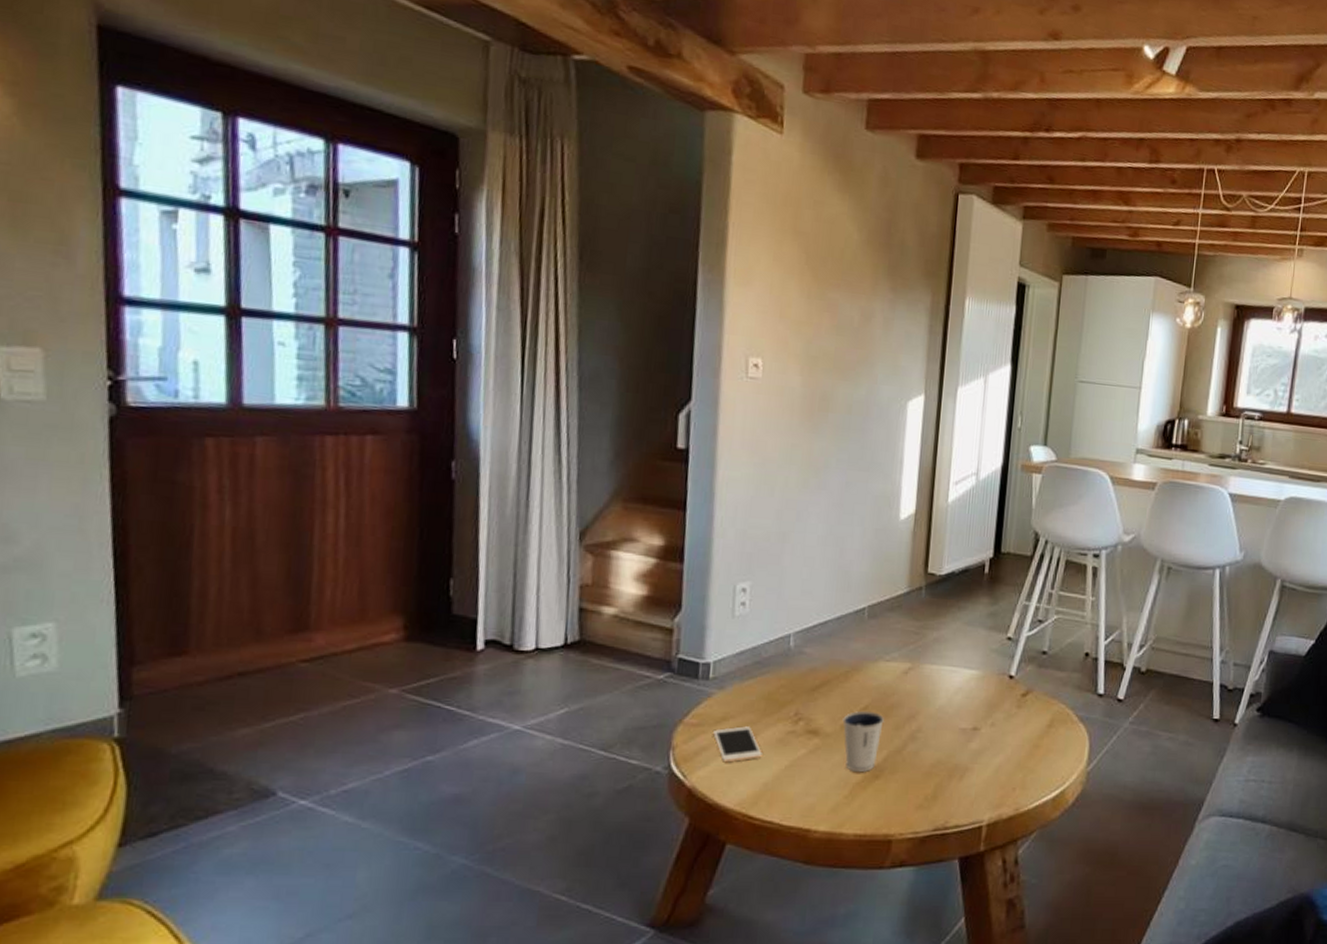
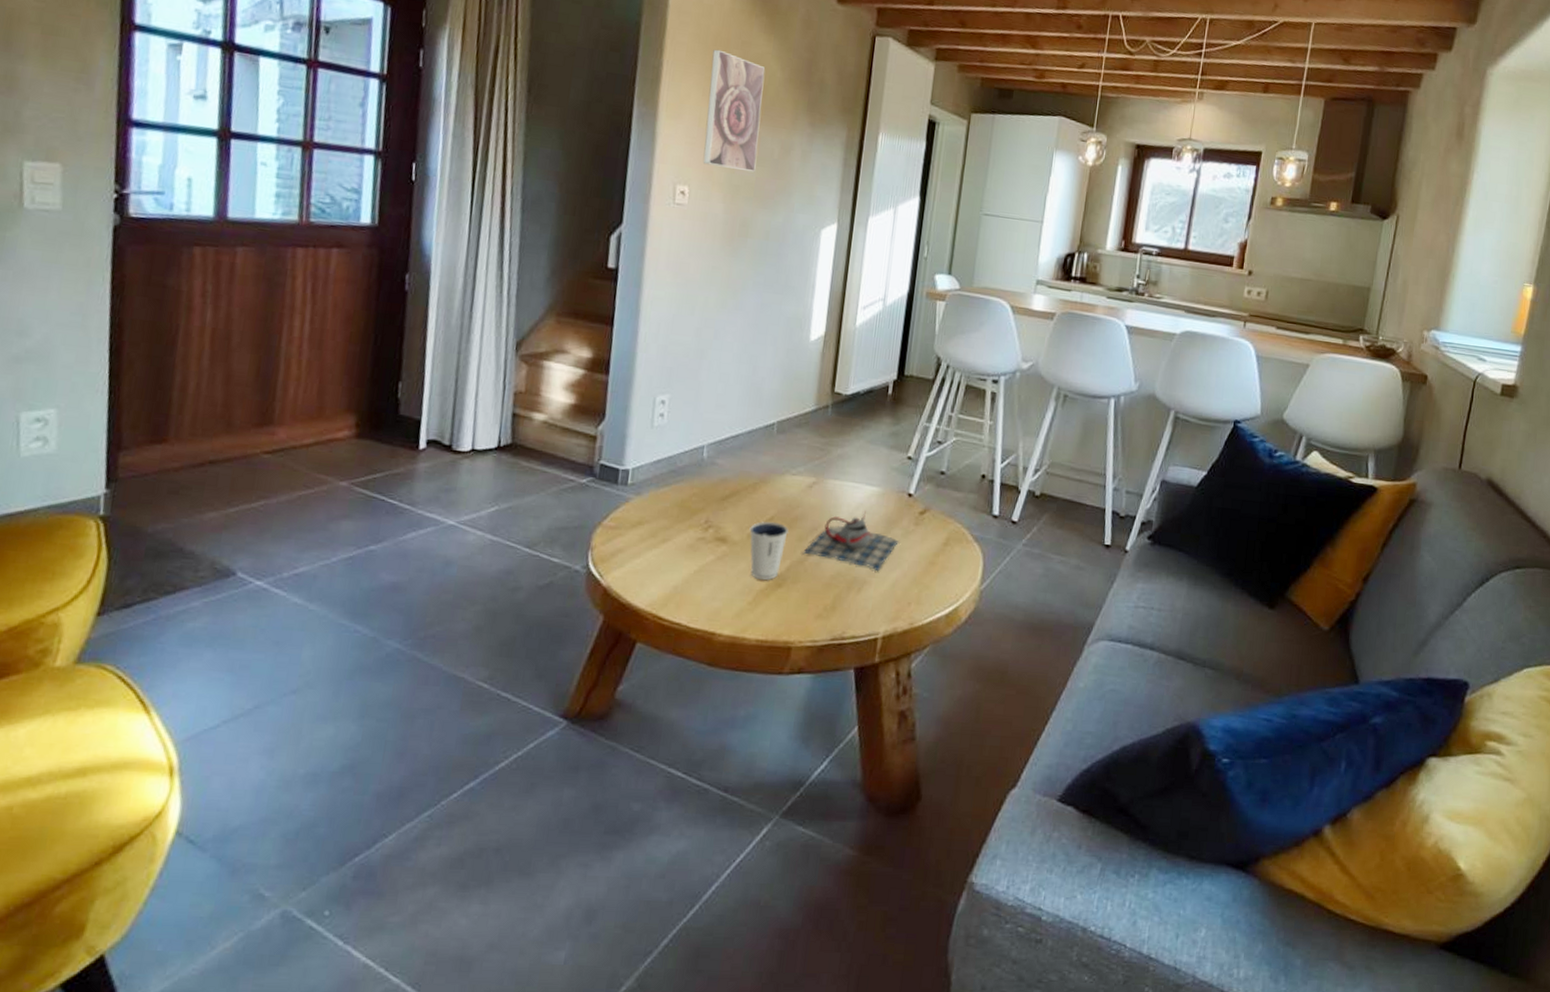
cell phone: present [713,726,762,763] -> none [629,531,674,565]
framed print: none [776,209,841,342] -> present [702,49,765,173]
teapot: none [900,695,1002,758] -> present [803,510,900,572]

